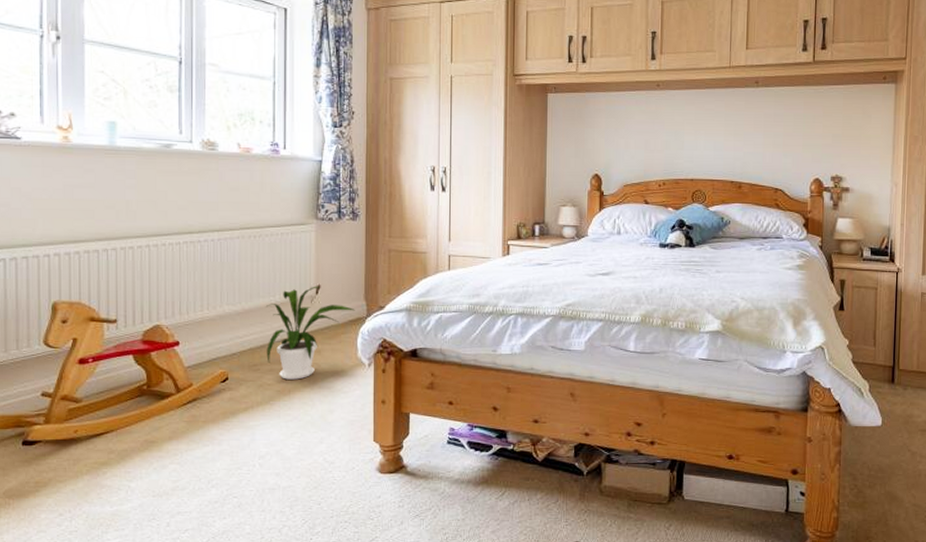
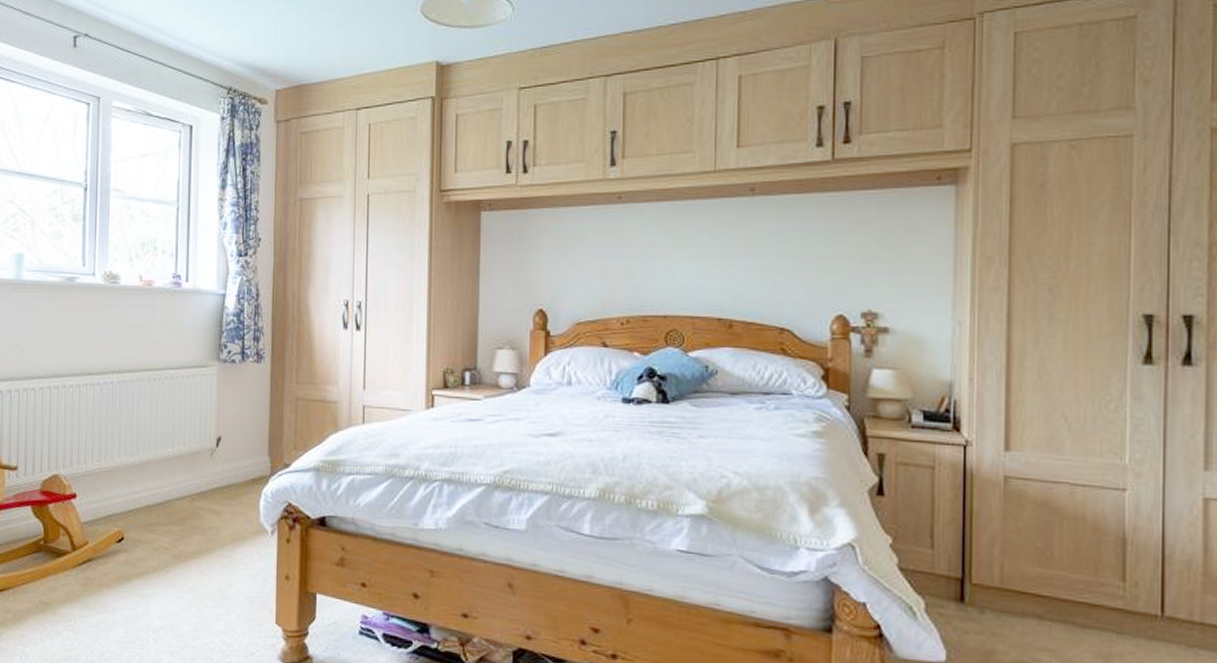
house plant: present [266,286,355,380] -> none [163,437,258,545]

